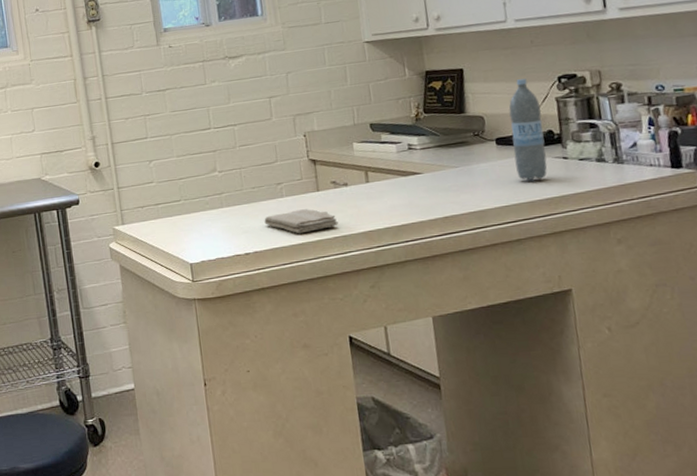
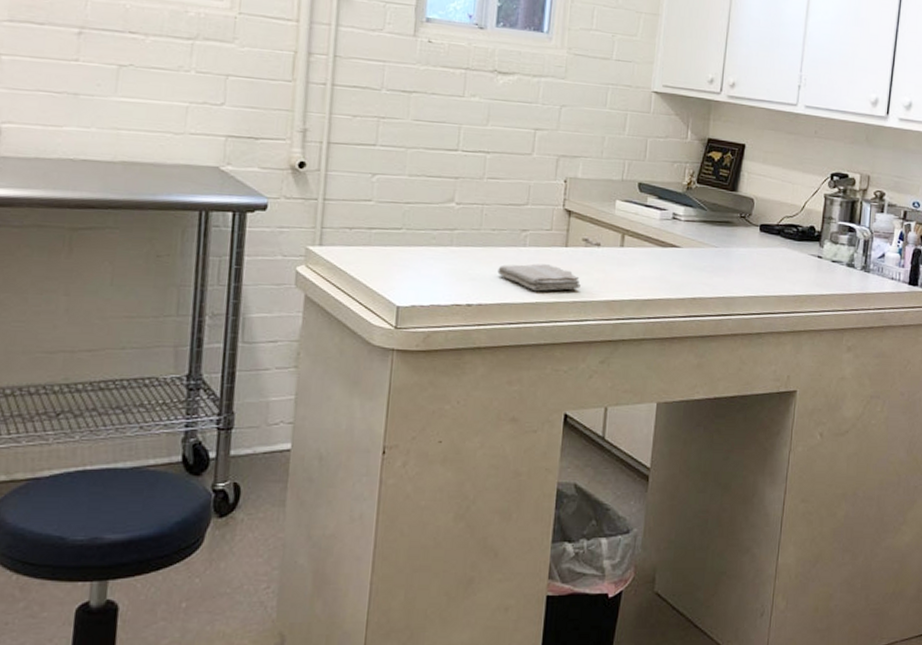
water bottle: present [508,78,547,180] -> none [772,168,810,274]

